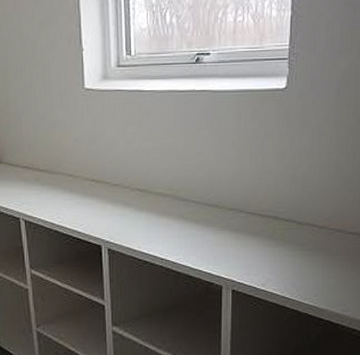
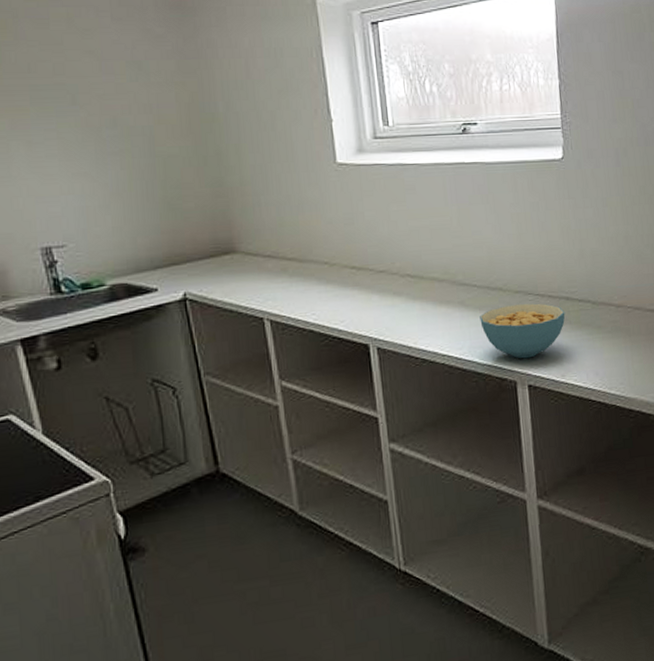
cereal bowl: none [196,220,272,267] -> present [480,303,565,359]

